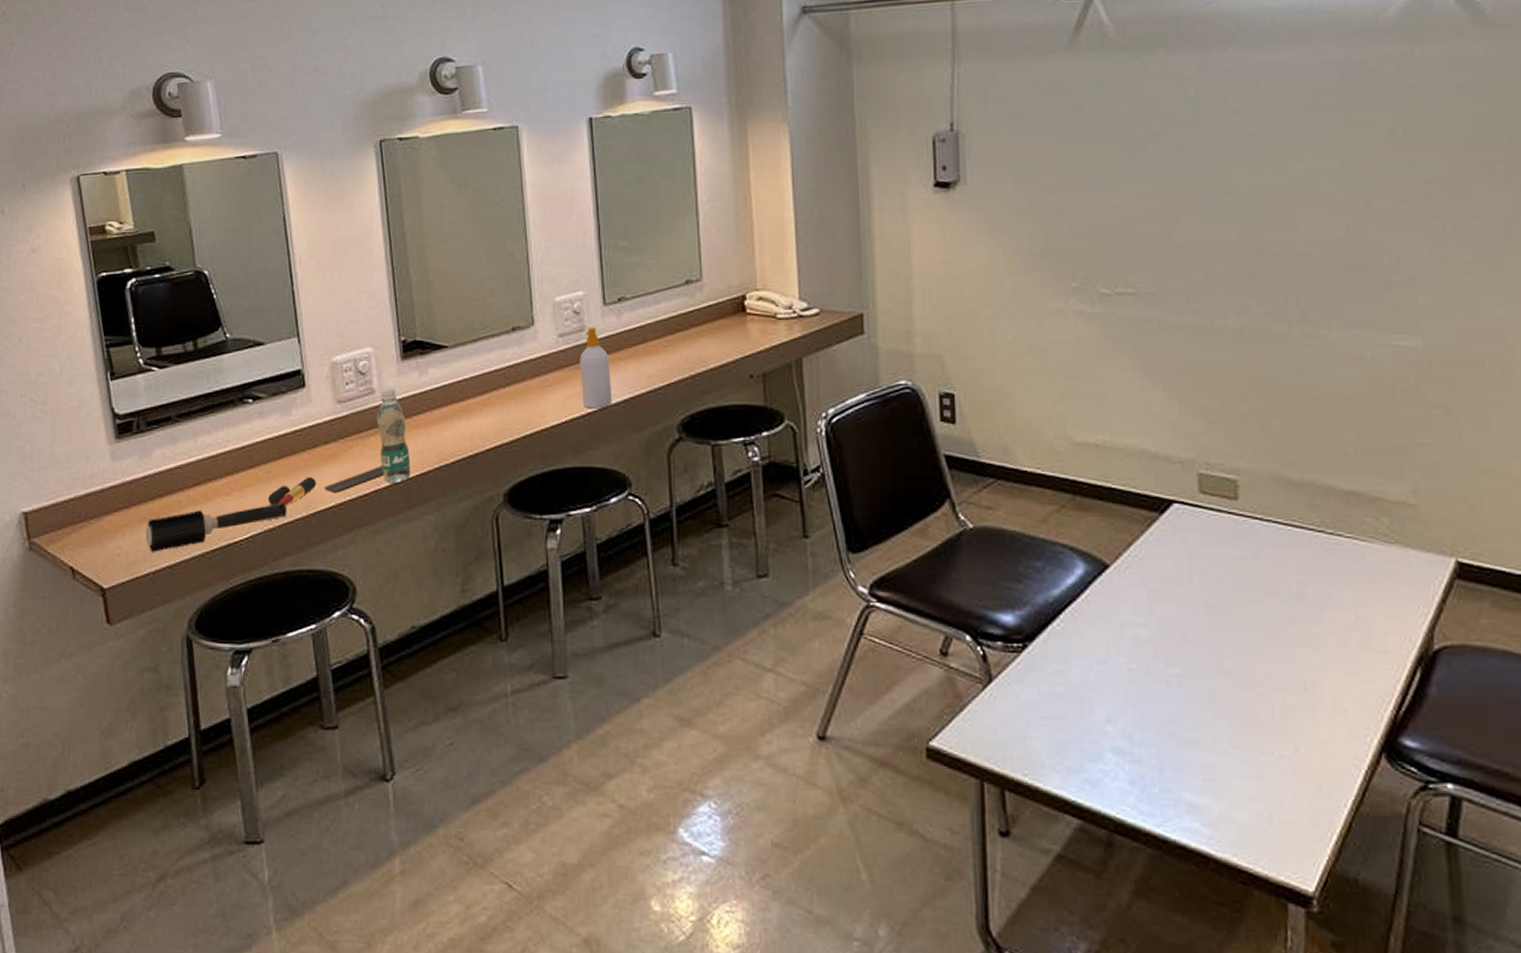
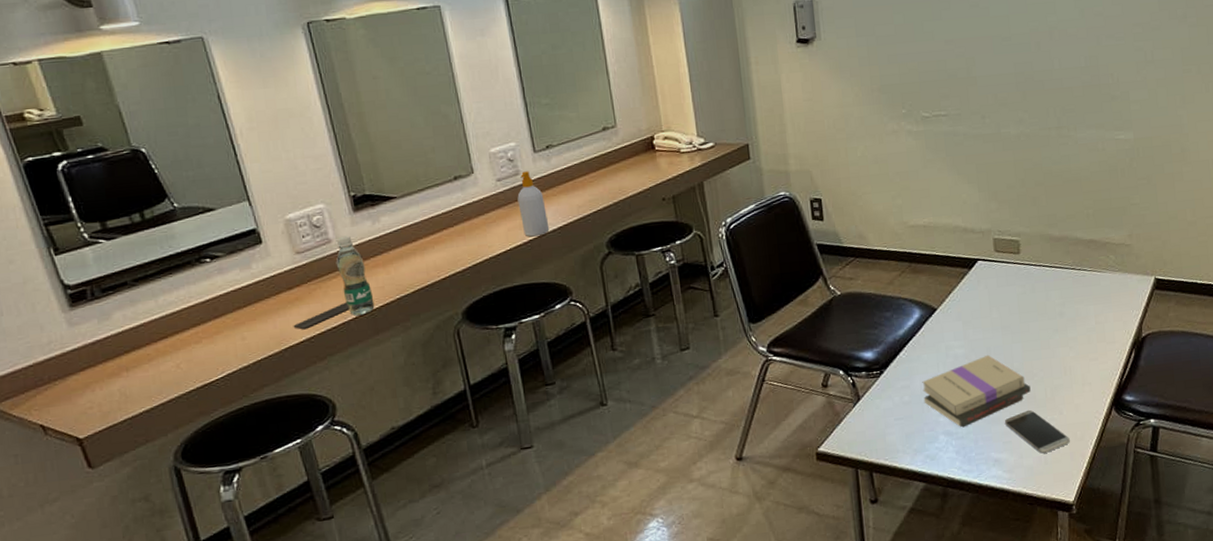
hairbrush: present [145,503,287,552] -> none [116,343,260,401]
lipstick: present [268,476,317,506] -> none [239,318,286,347]
books: none [1083,642,1249,747] -> present [922,354,1031,428]
smartphone: none [1207,735,1310,808] -> present [1005,409,1070,453]

